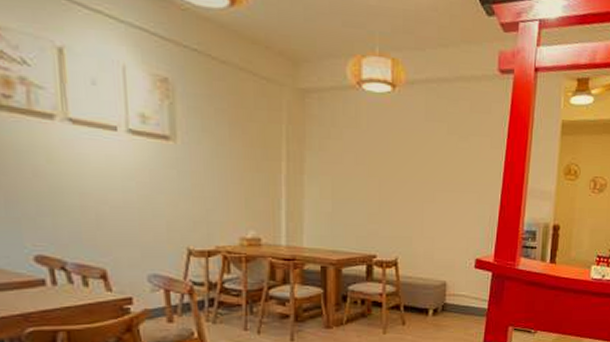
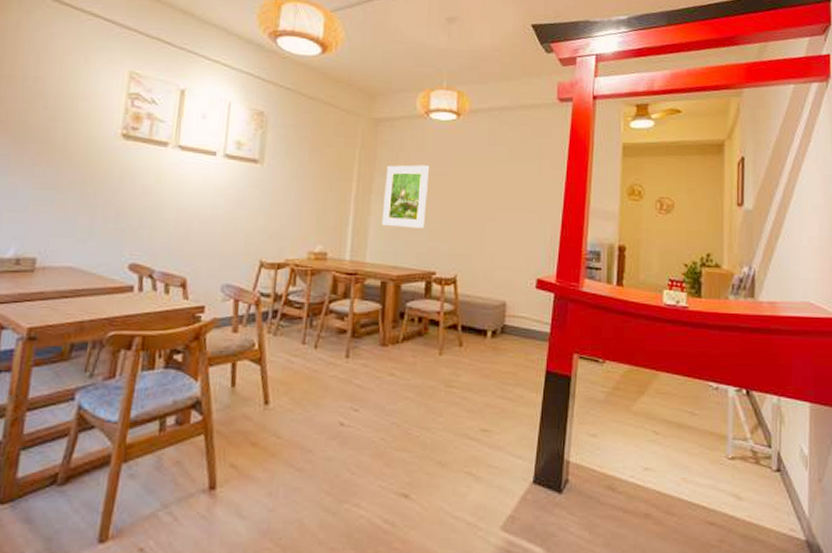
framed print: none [316,142,365,211] -> present [381,164,430,228]

